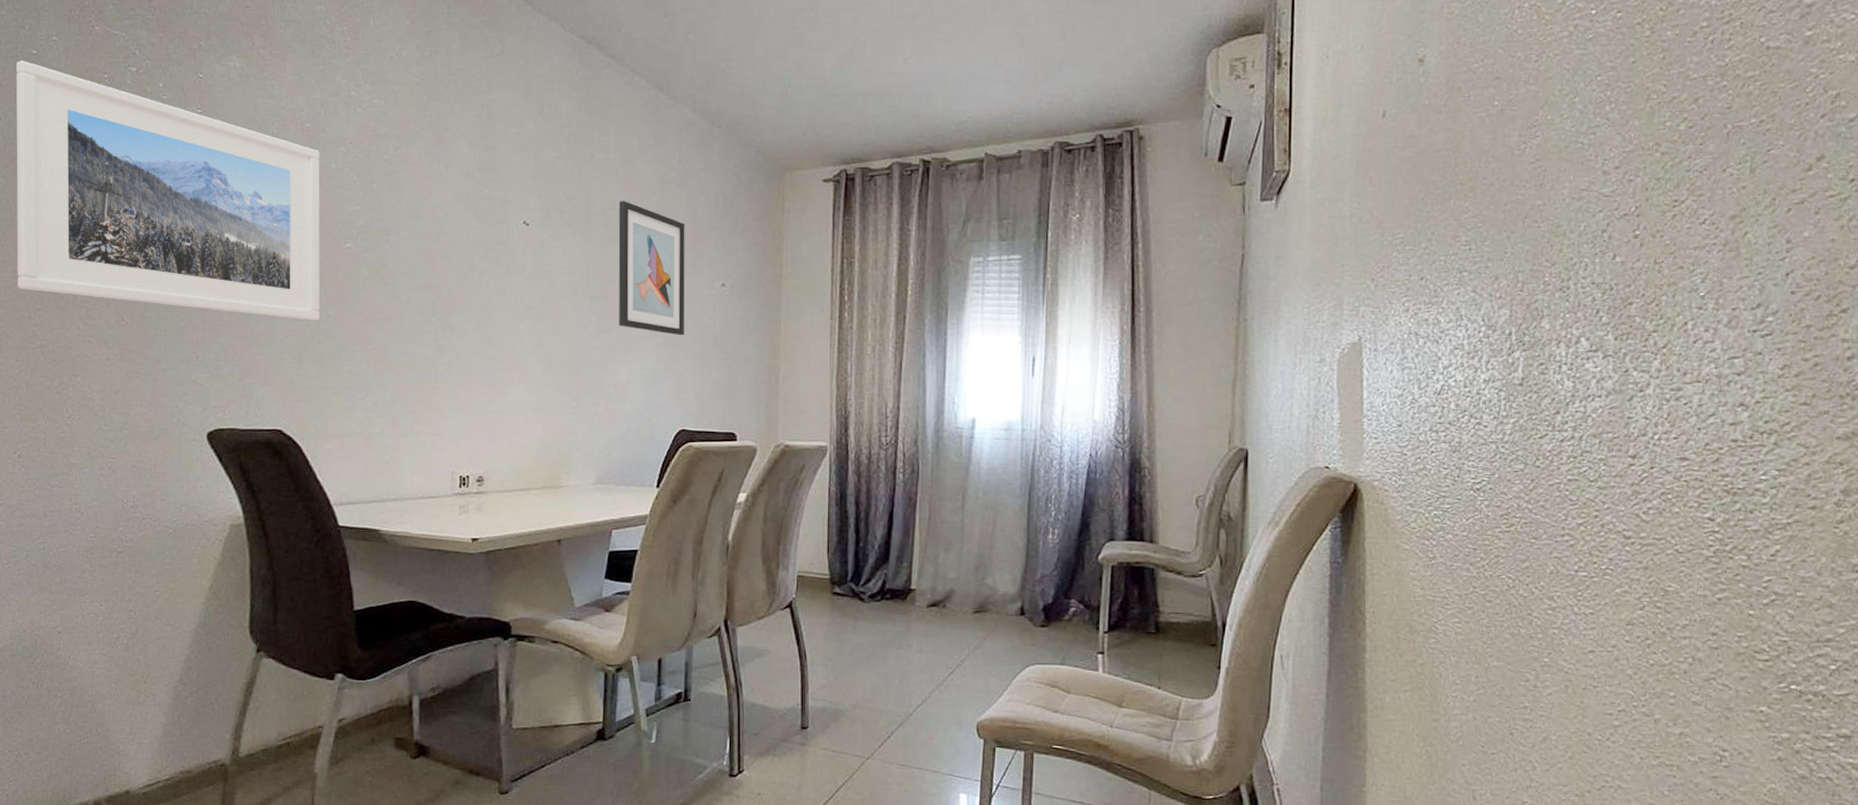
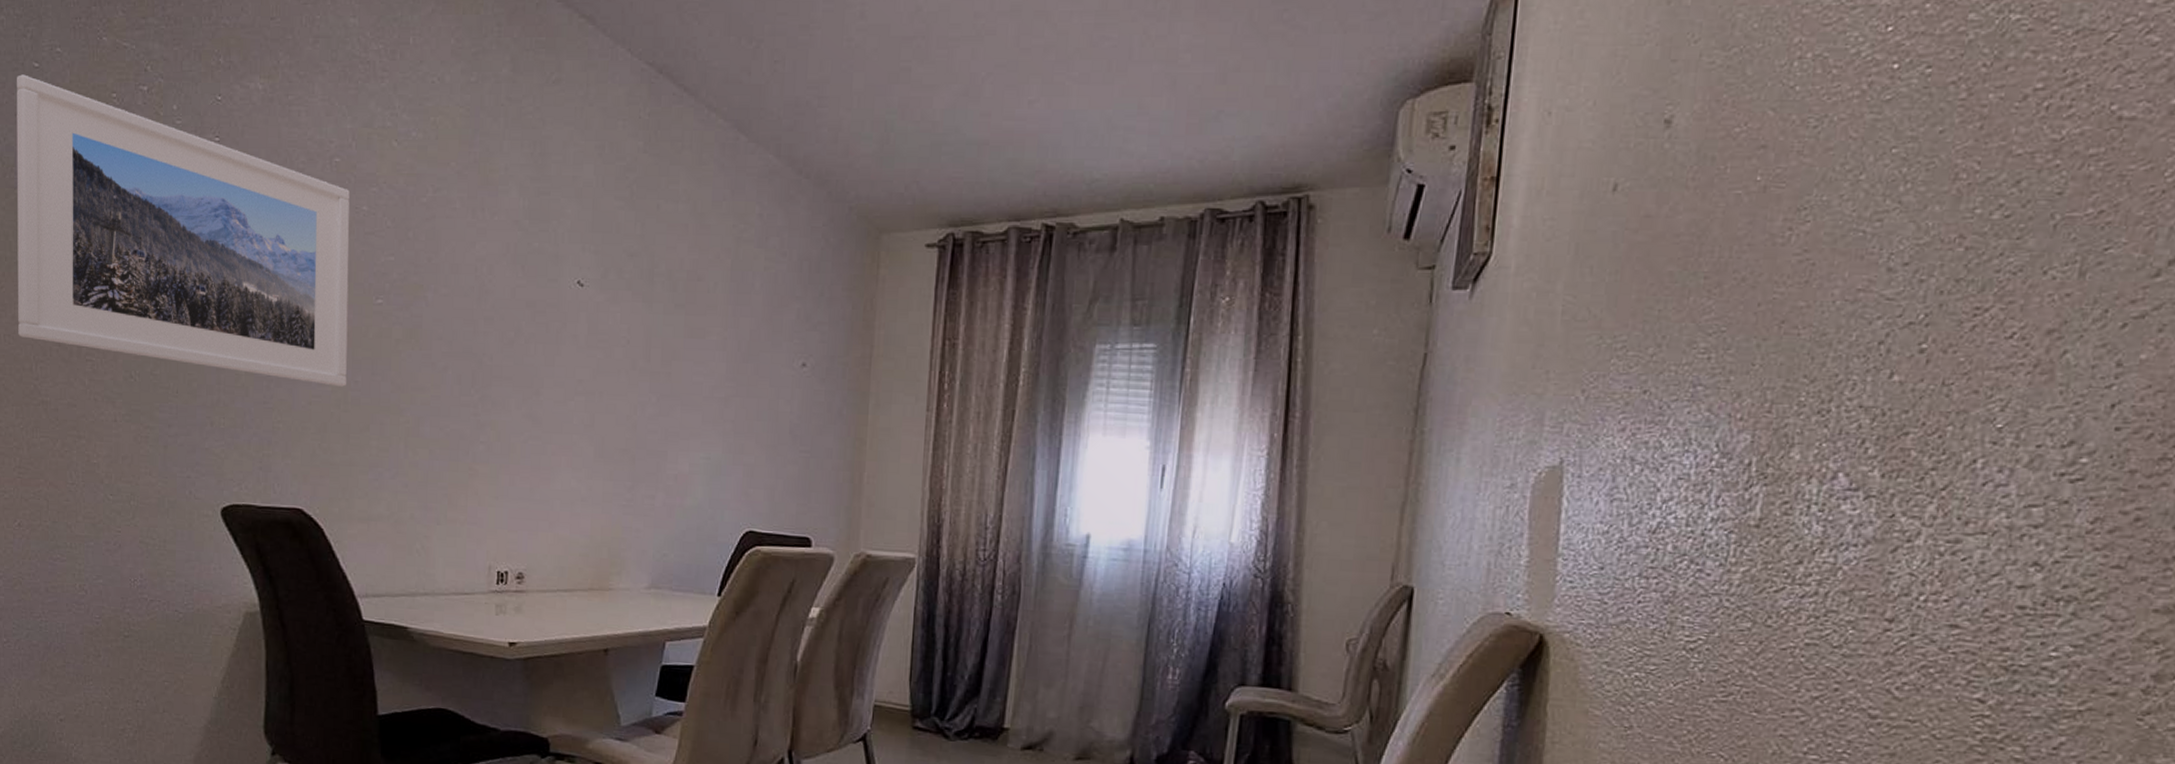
wall art: present [618,201,685,336] -> none [682,261,763,423]

